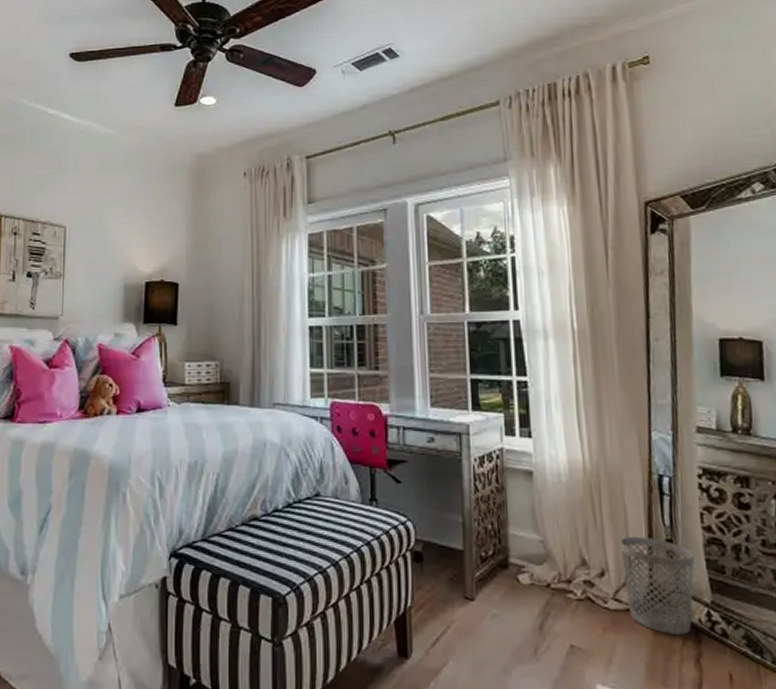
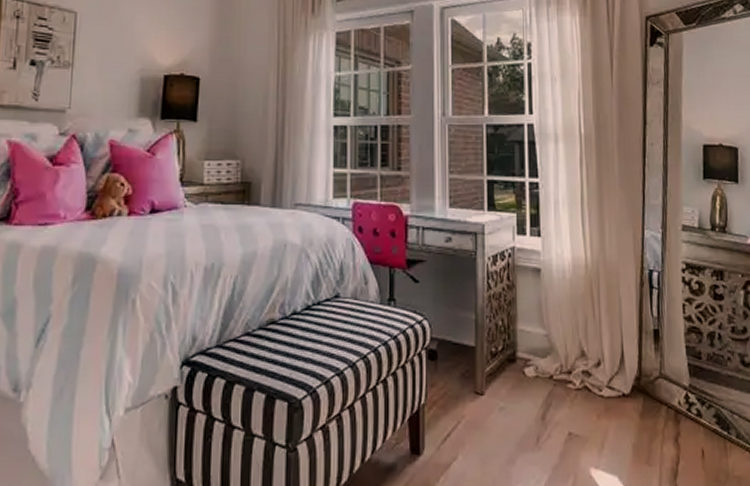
wastebasket: present [620,537,695,635] -> none [615,328,677,417]

